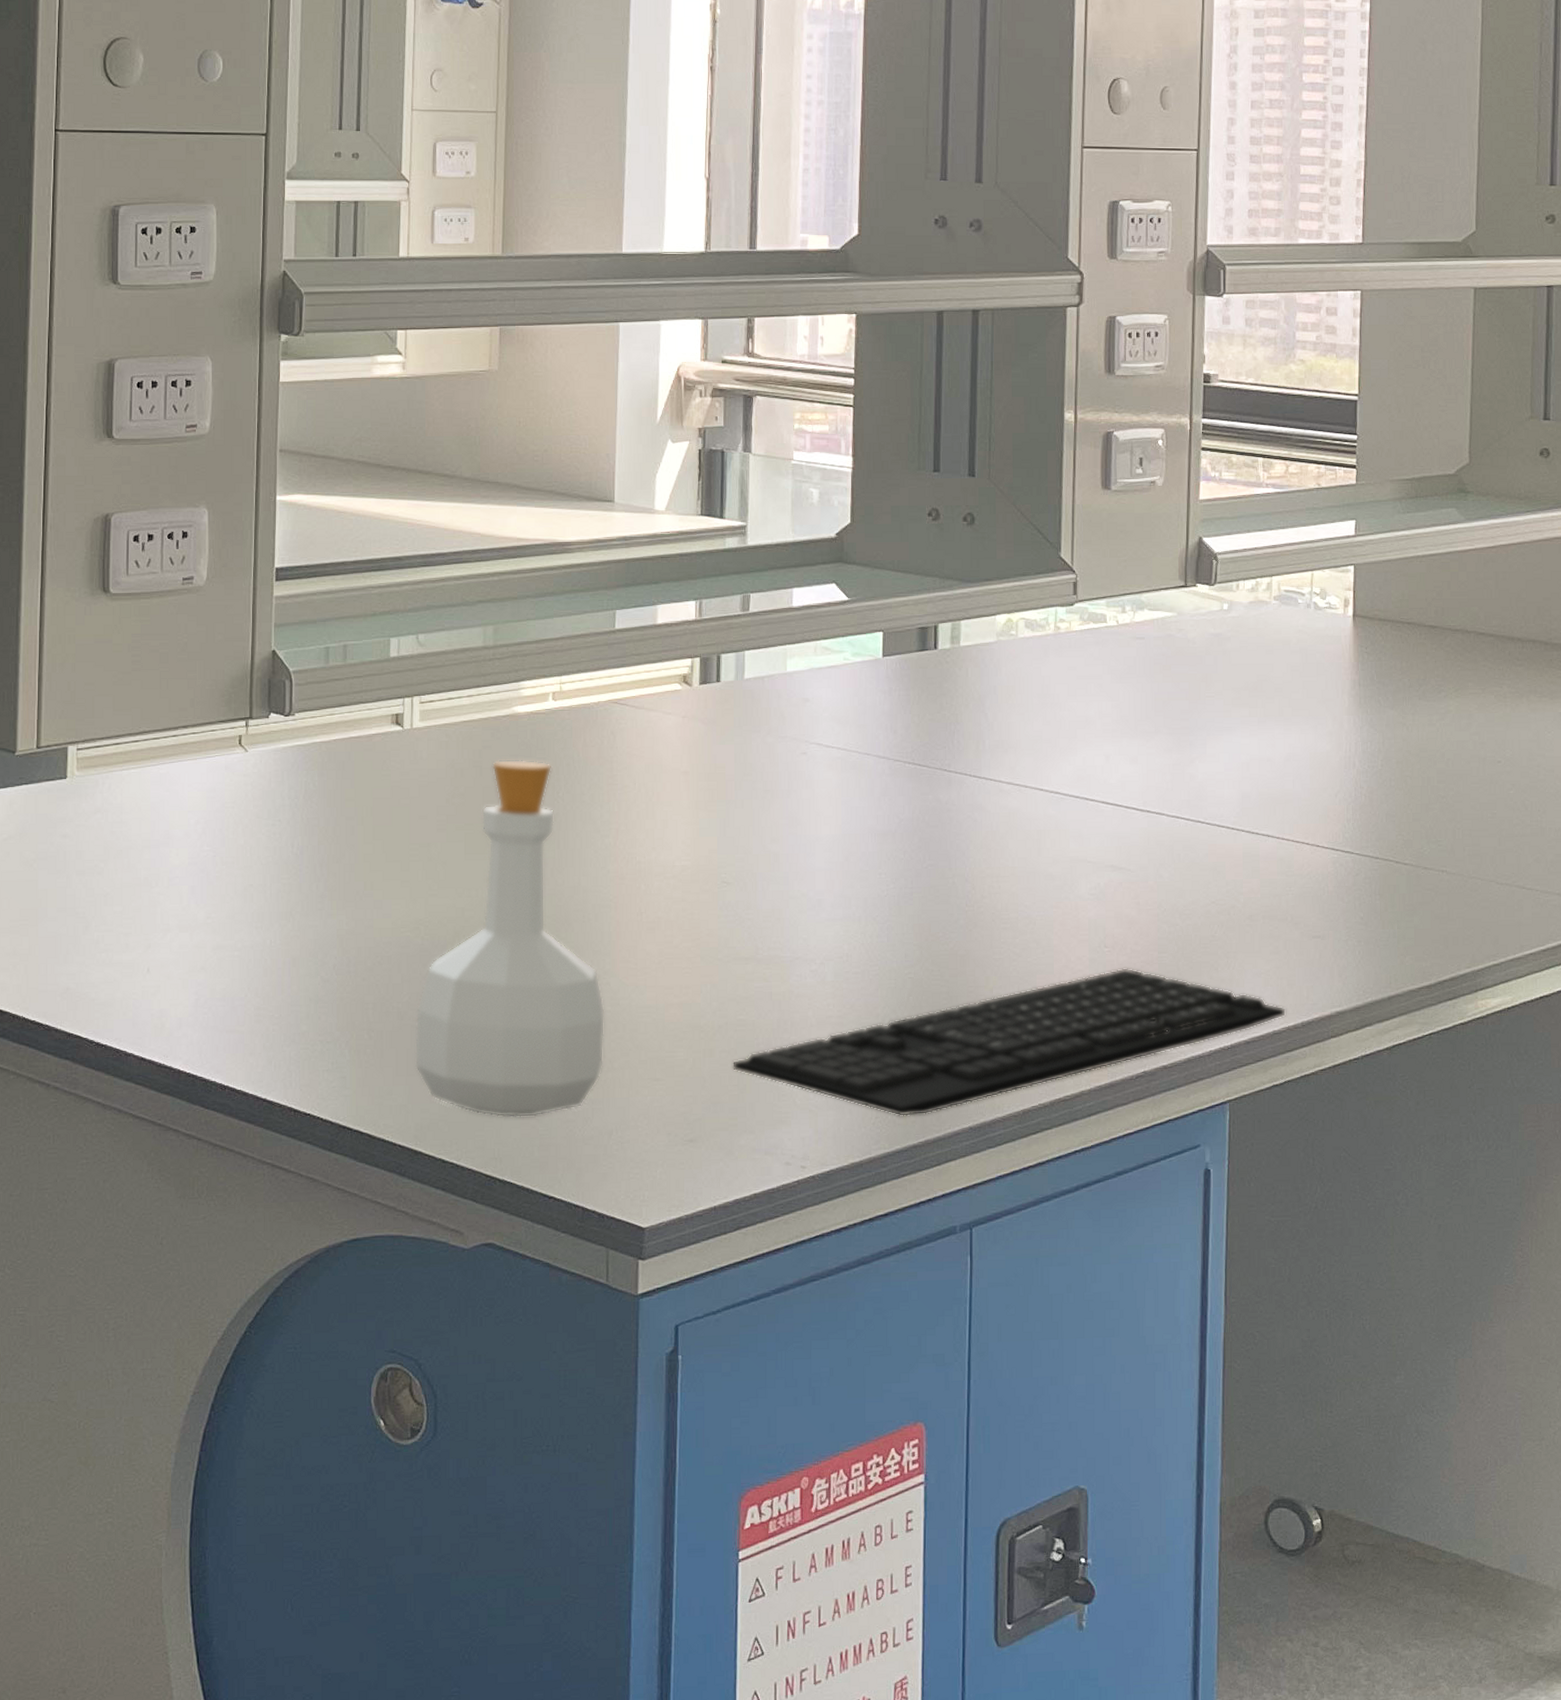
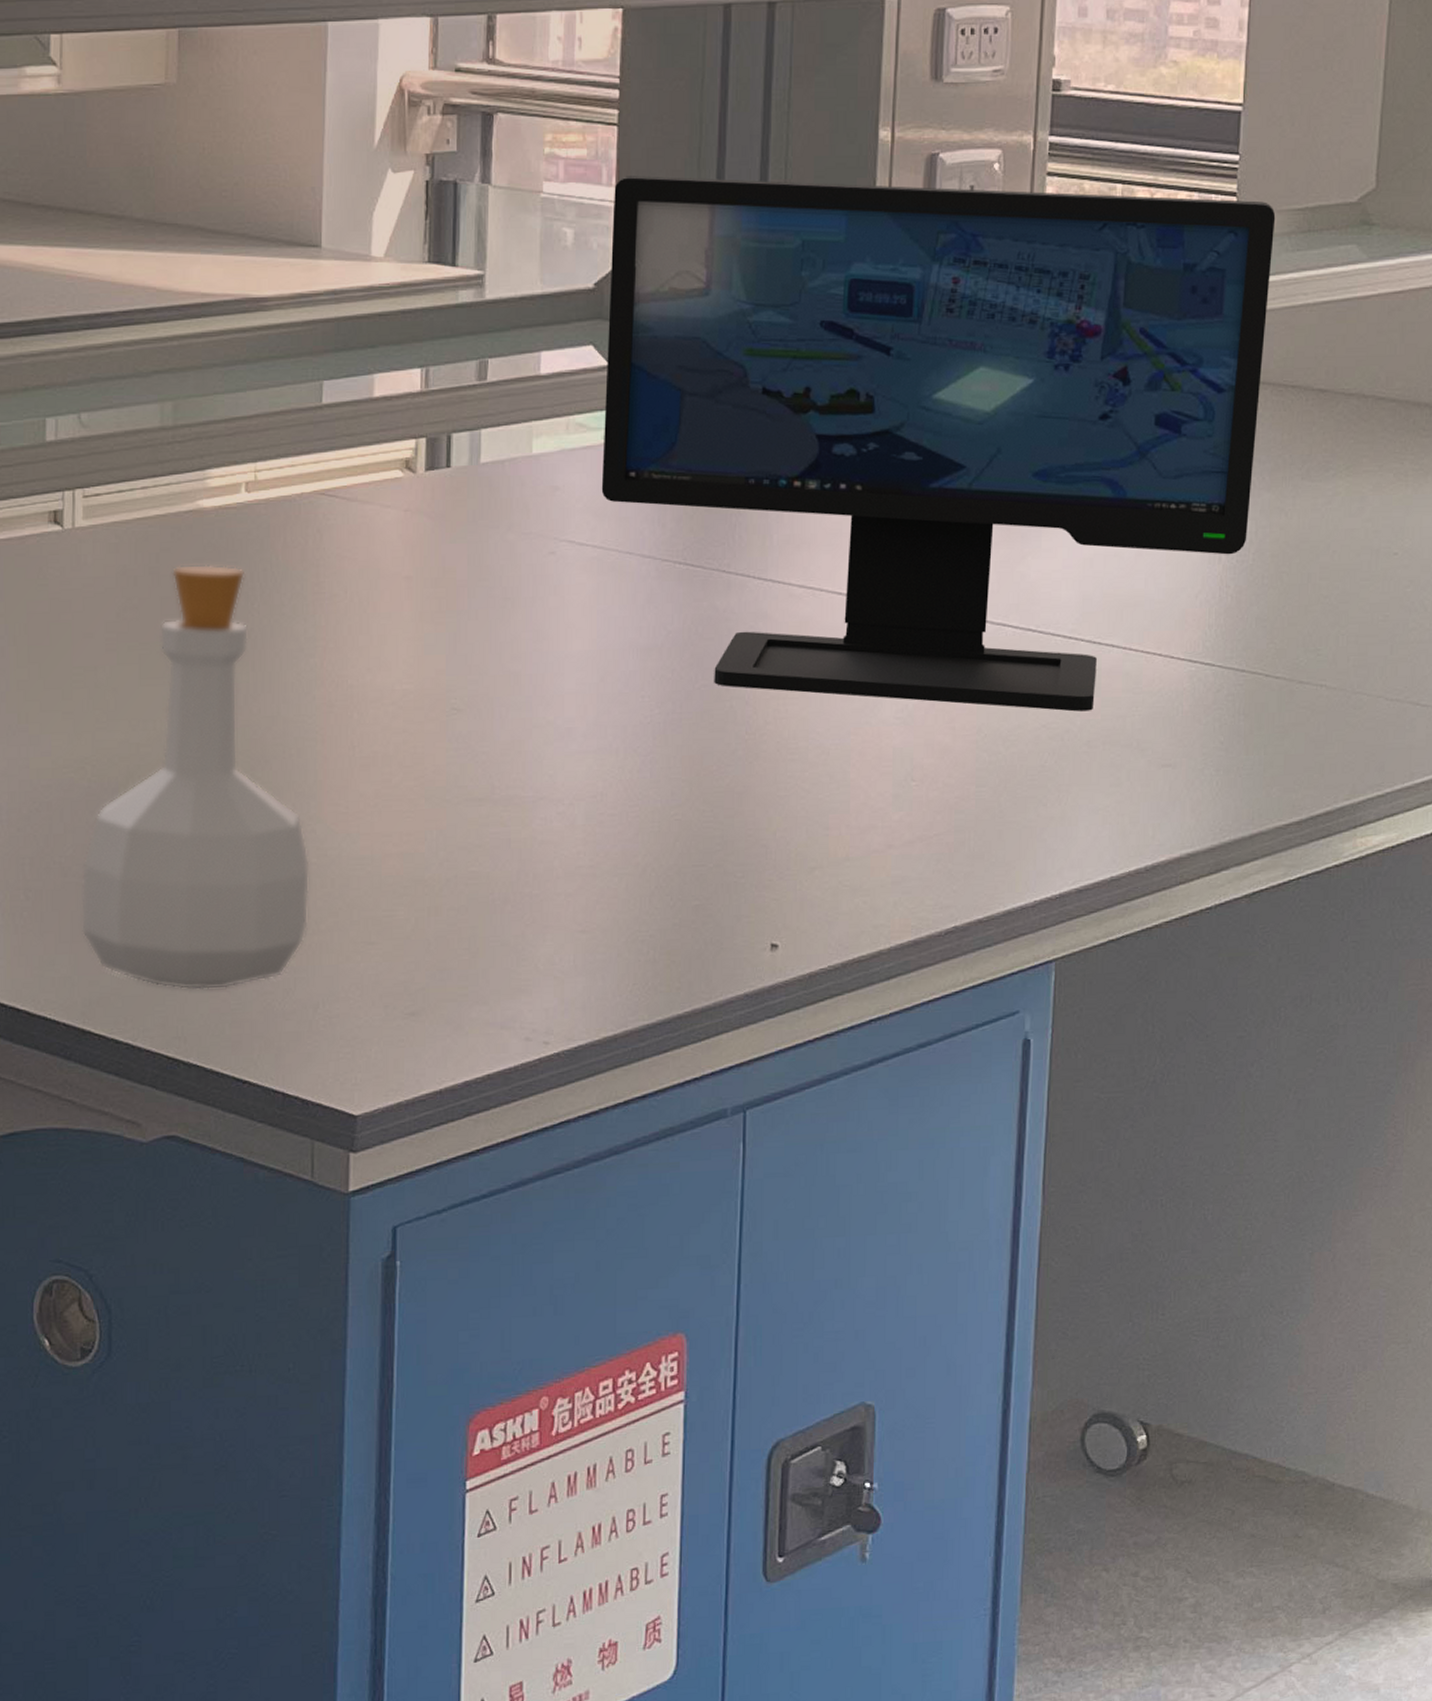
keyboard: present [731,968,1287,1116] -> none [461,805,1128,982]
computer monitor: none [843,447,1389,891] -> present [601,176,1276,712]

